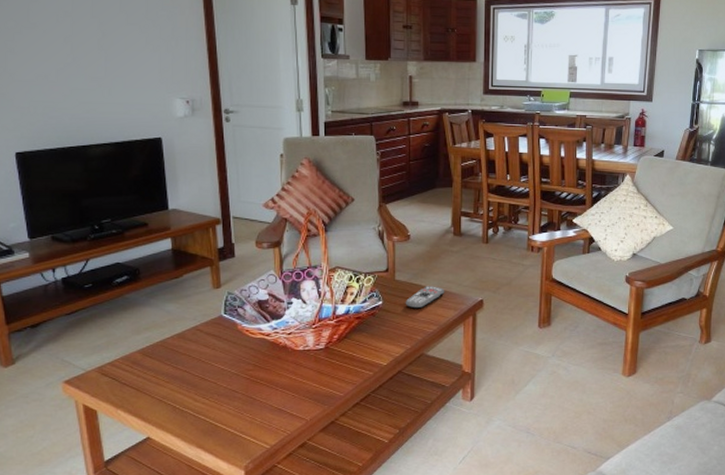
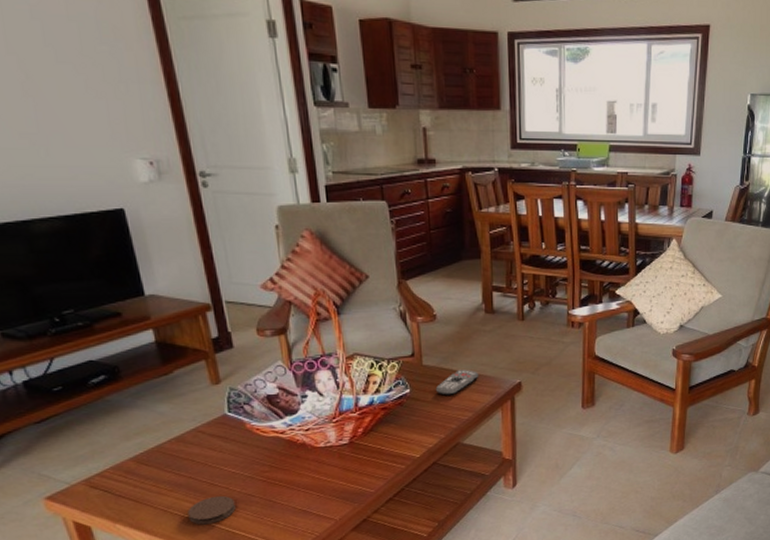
coaster: none [179,389,220,416] -> present [188,495,236,525]

